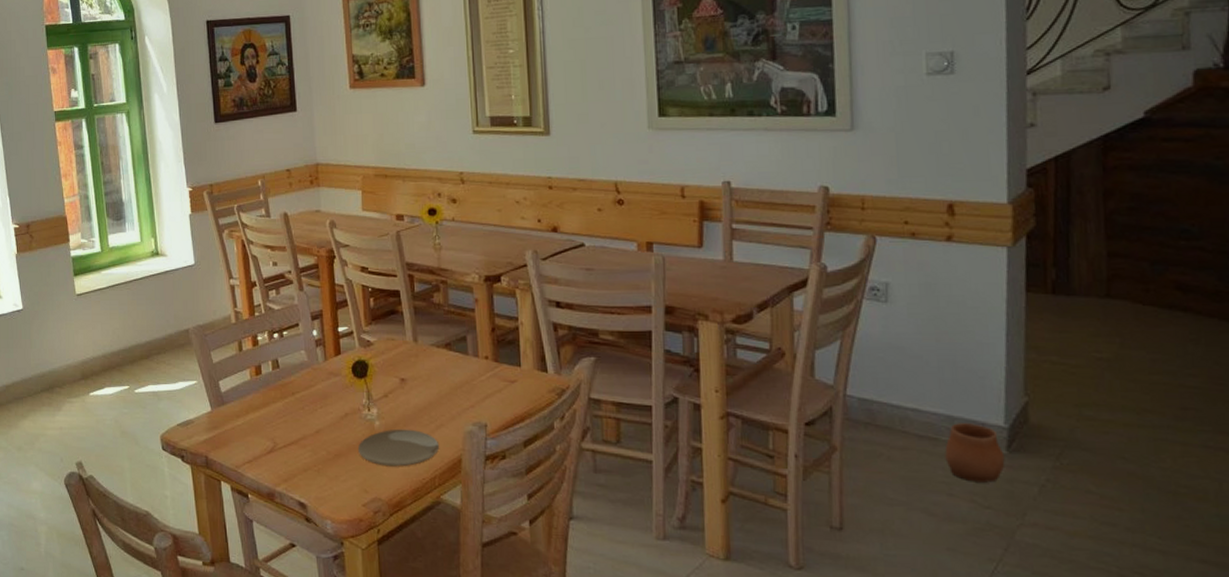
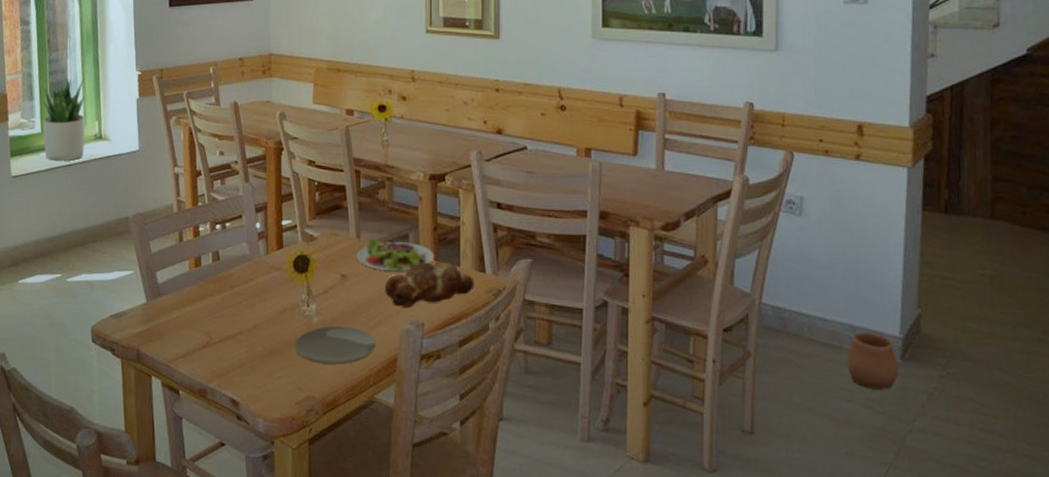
planter: none [100,198,143,279] -> present [43,79,85,162]
salad plate: none [415,341,494,374] -> present [357,237,435,272]
bread loaf: none [444,362,537,410] -> present [384,261,475,309]

